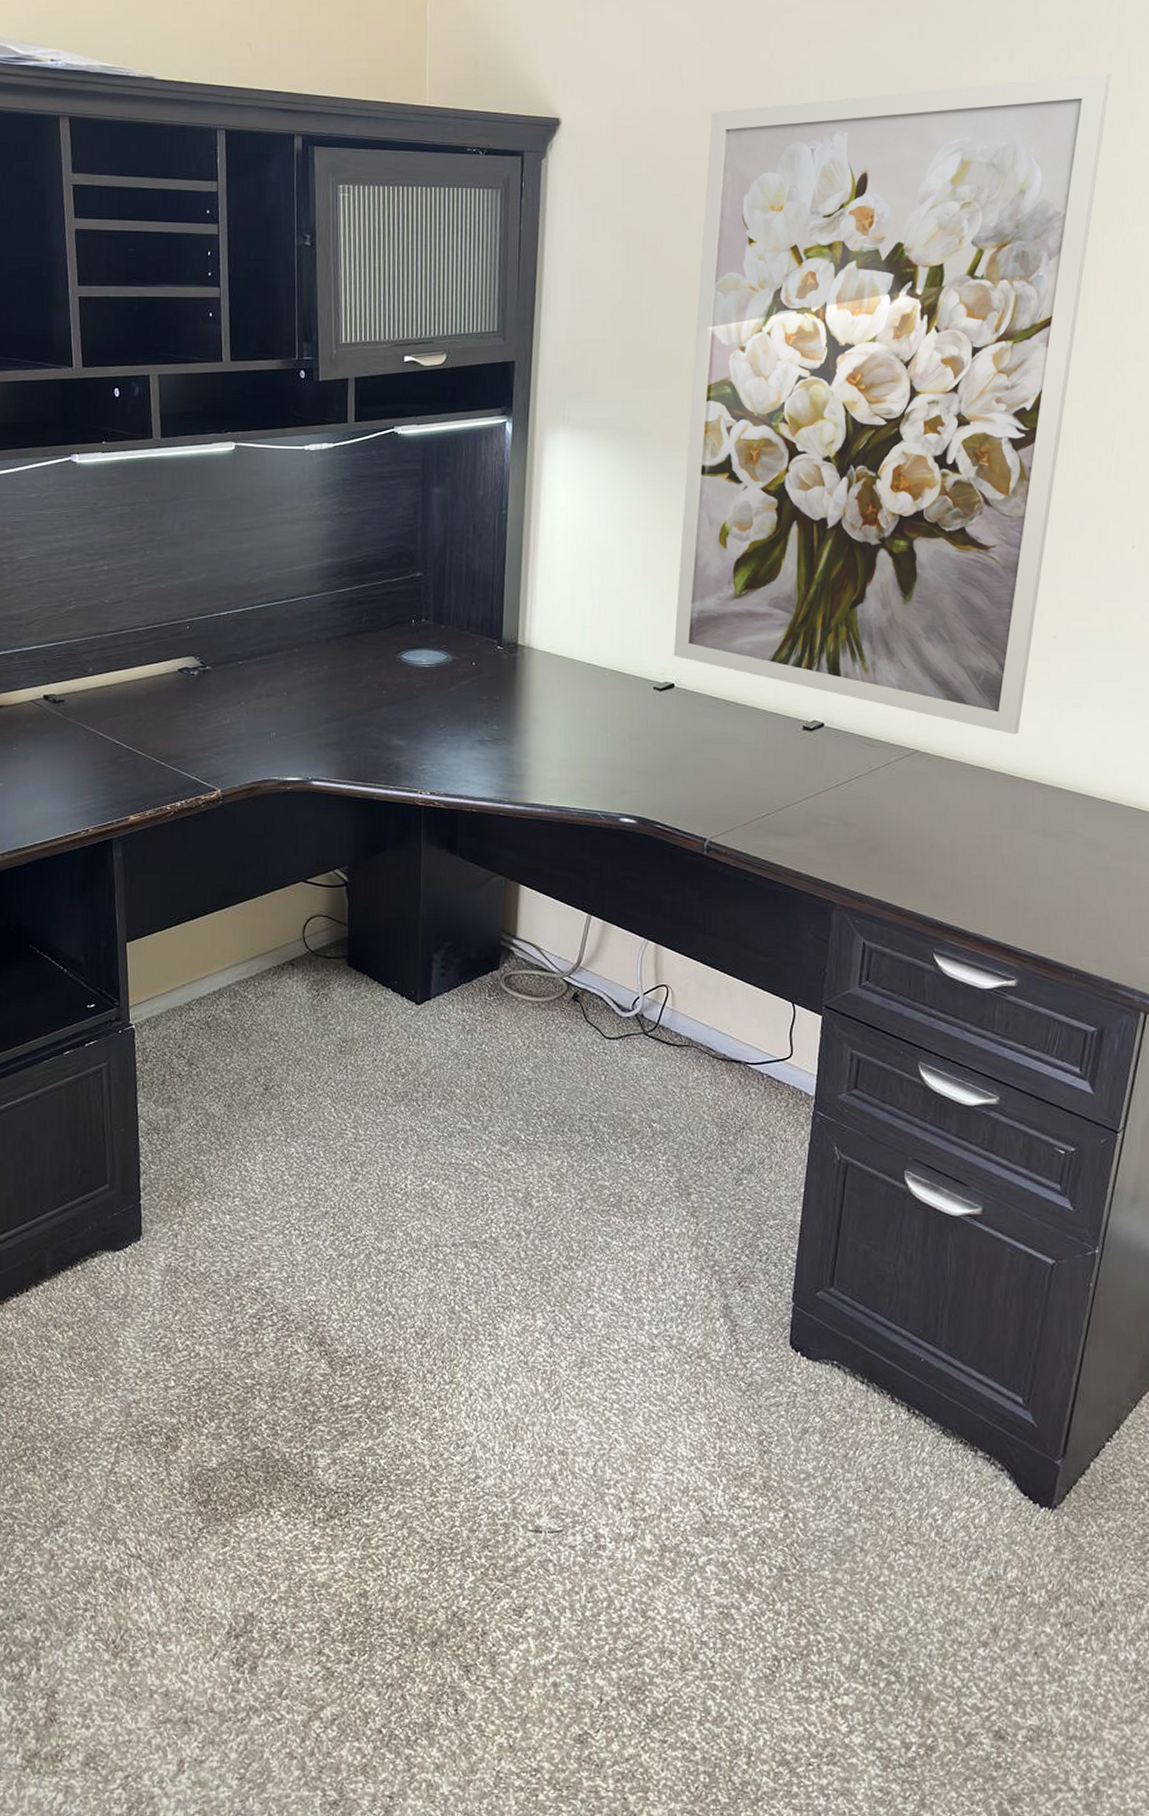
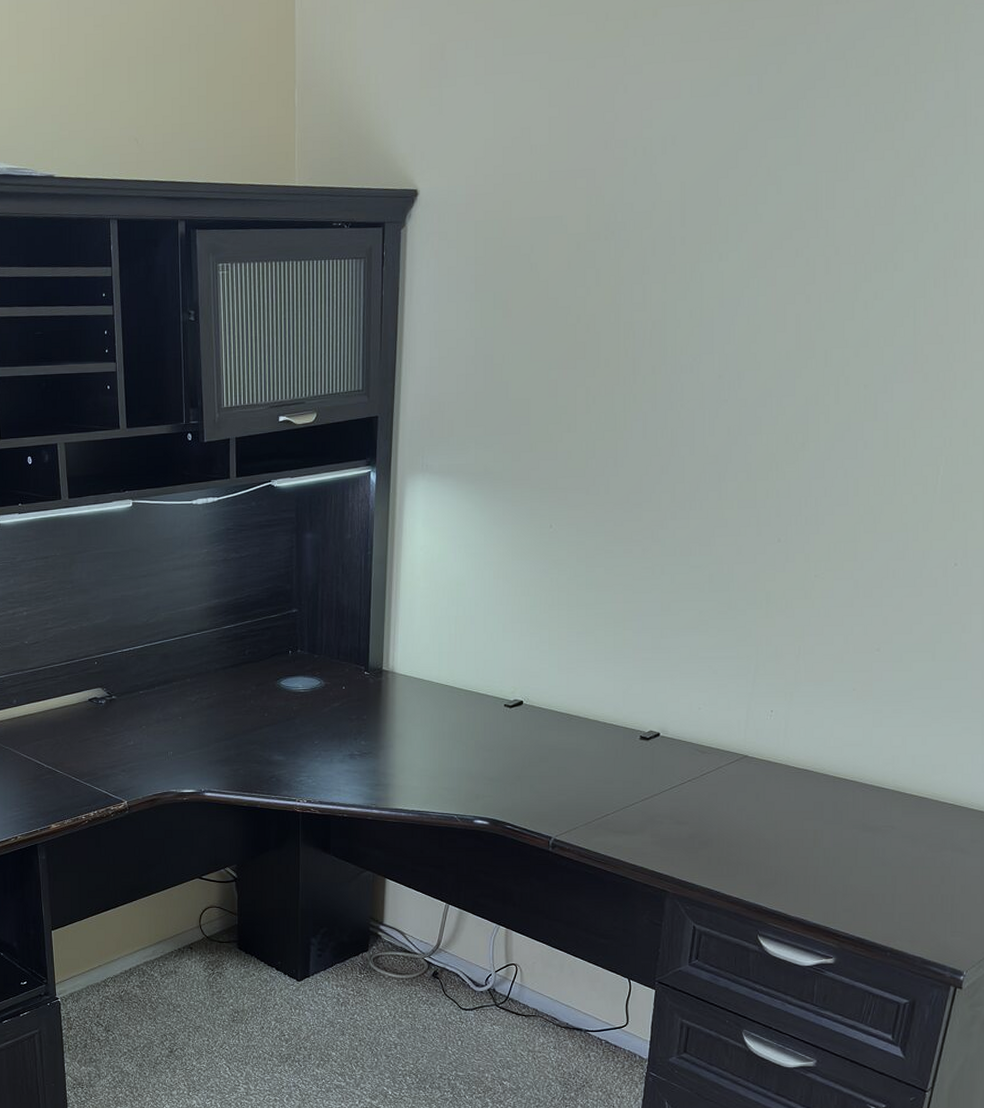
wall art: present [673,73,1111,735] -> none [522,112,947,739]

